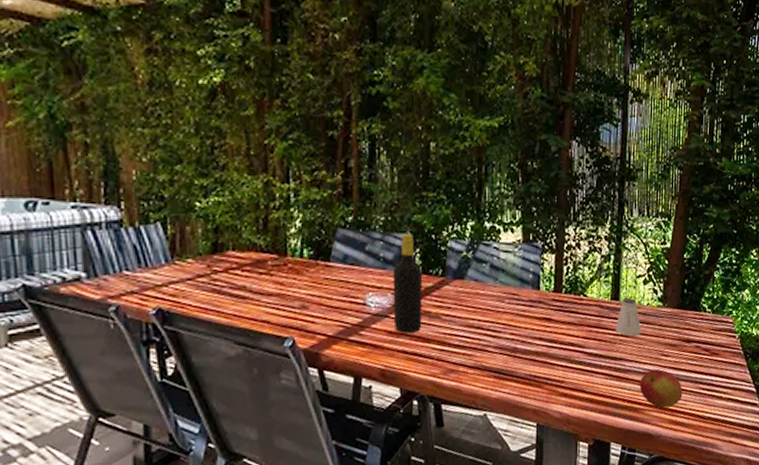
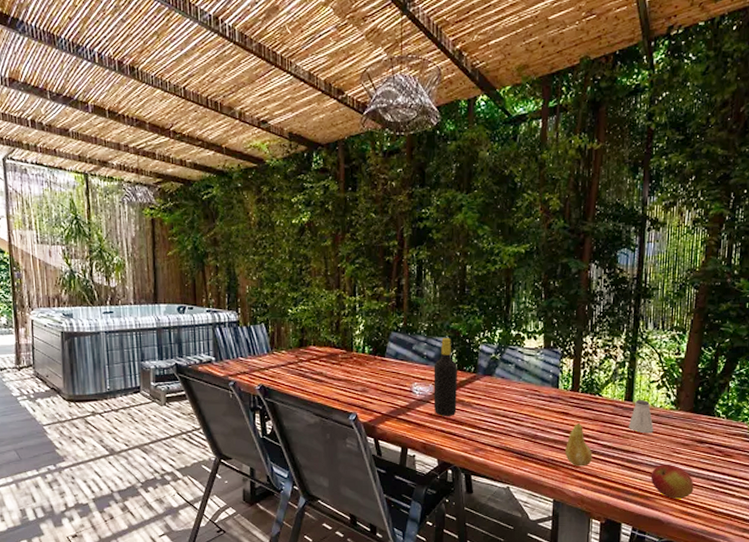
fruit: none [549,329,578,381] -> present [565,422,592,466]

